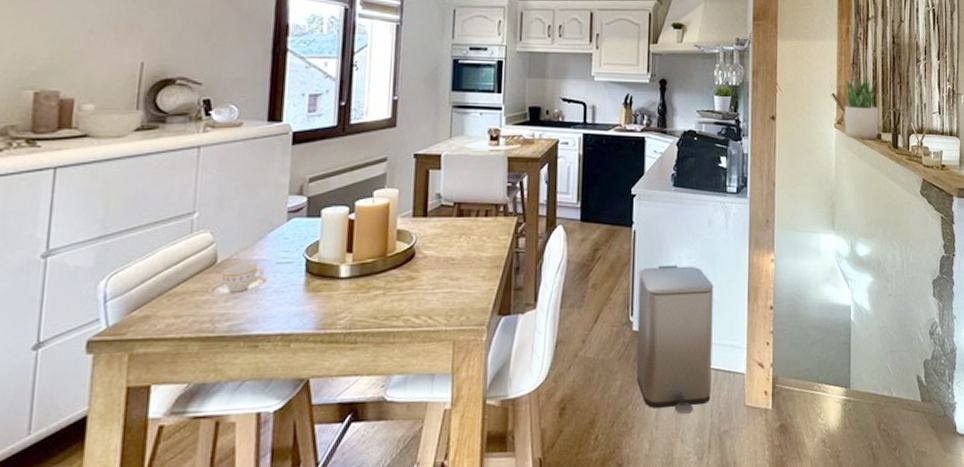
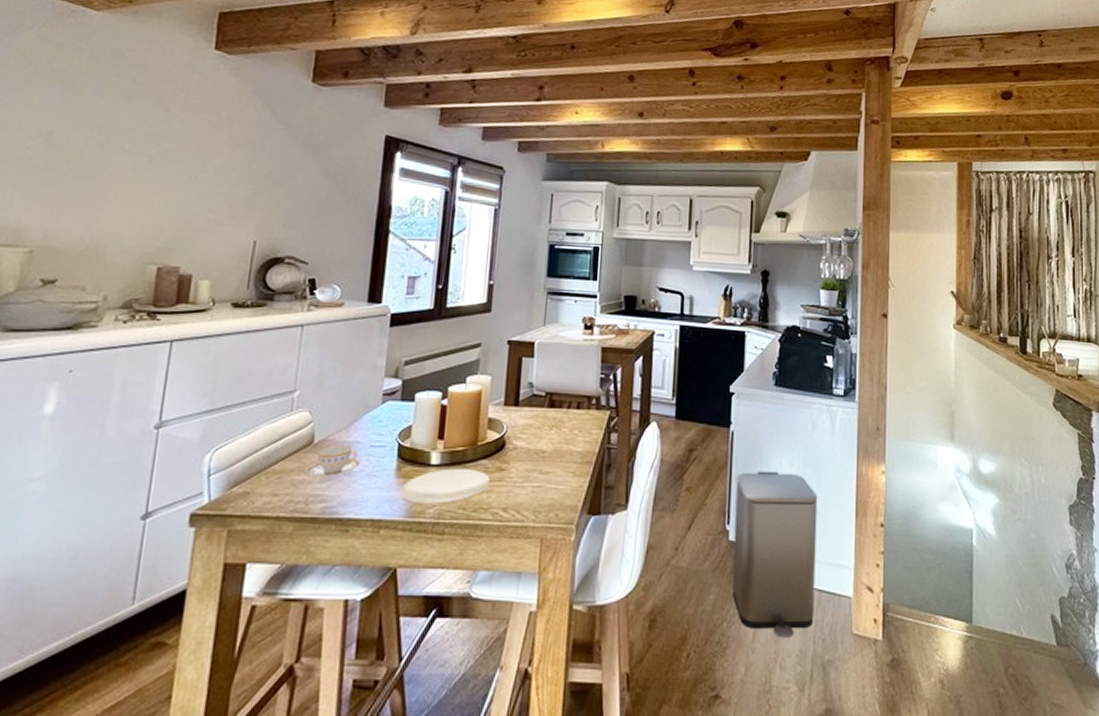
bowl: present [74,108,145,139] -> none [191,284,255,315]
plate: none [309,279,401,317] -> present [400,468,490,505]
planter: present [844,76,879,140] -> none [964,273,1004,344]

